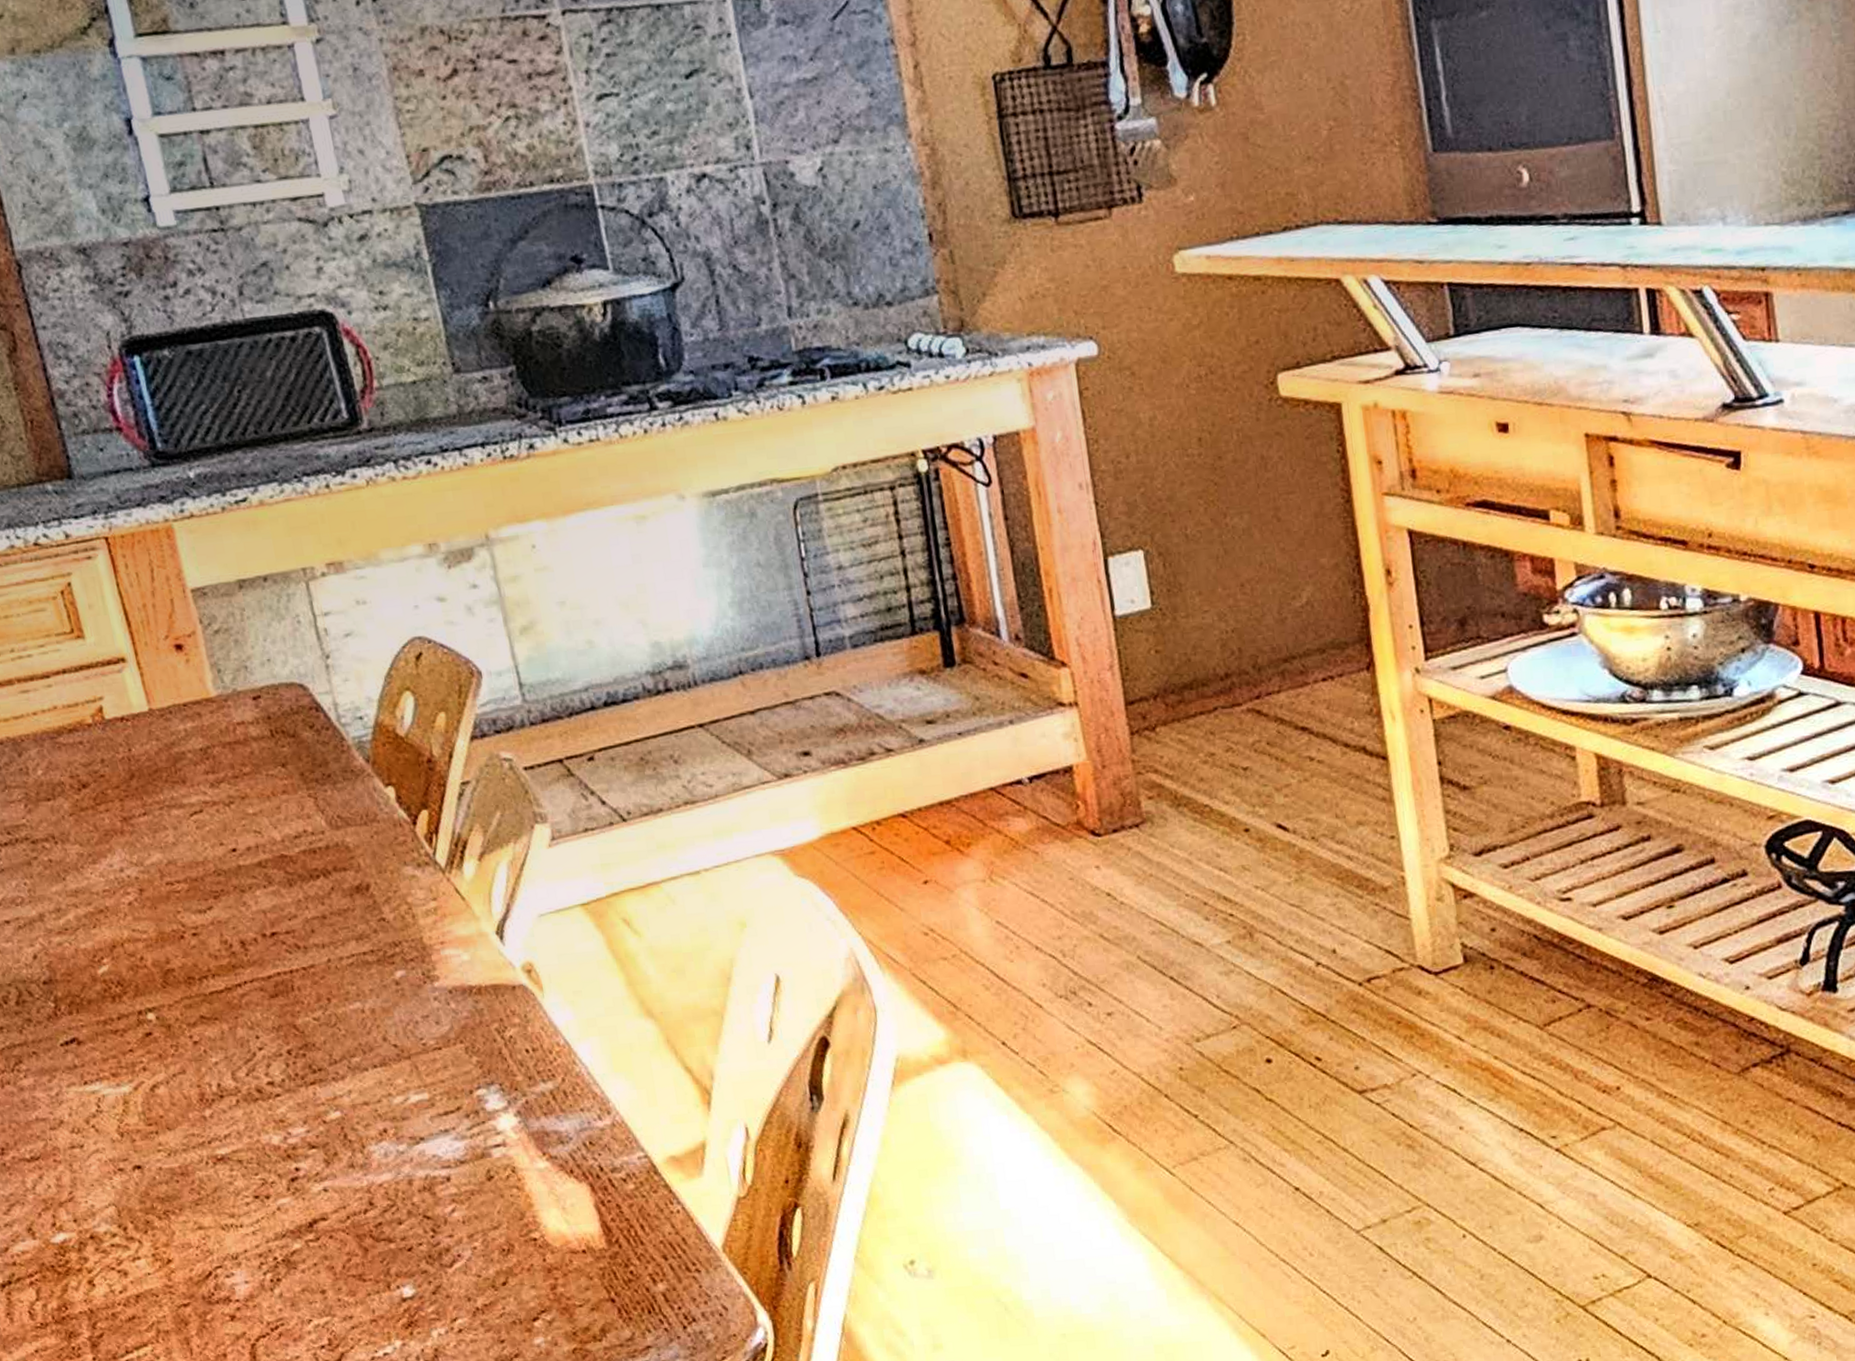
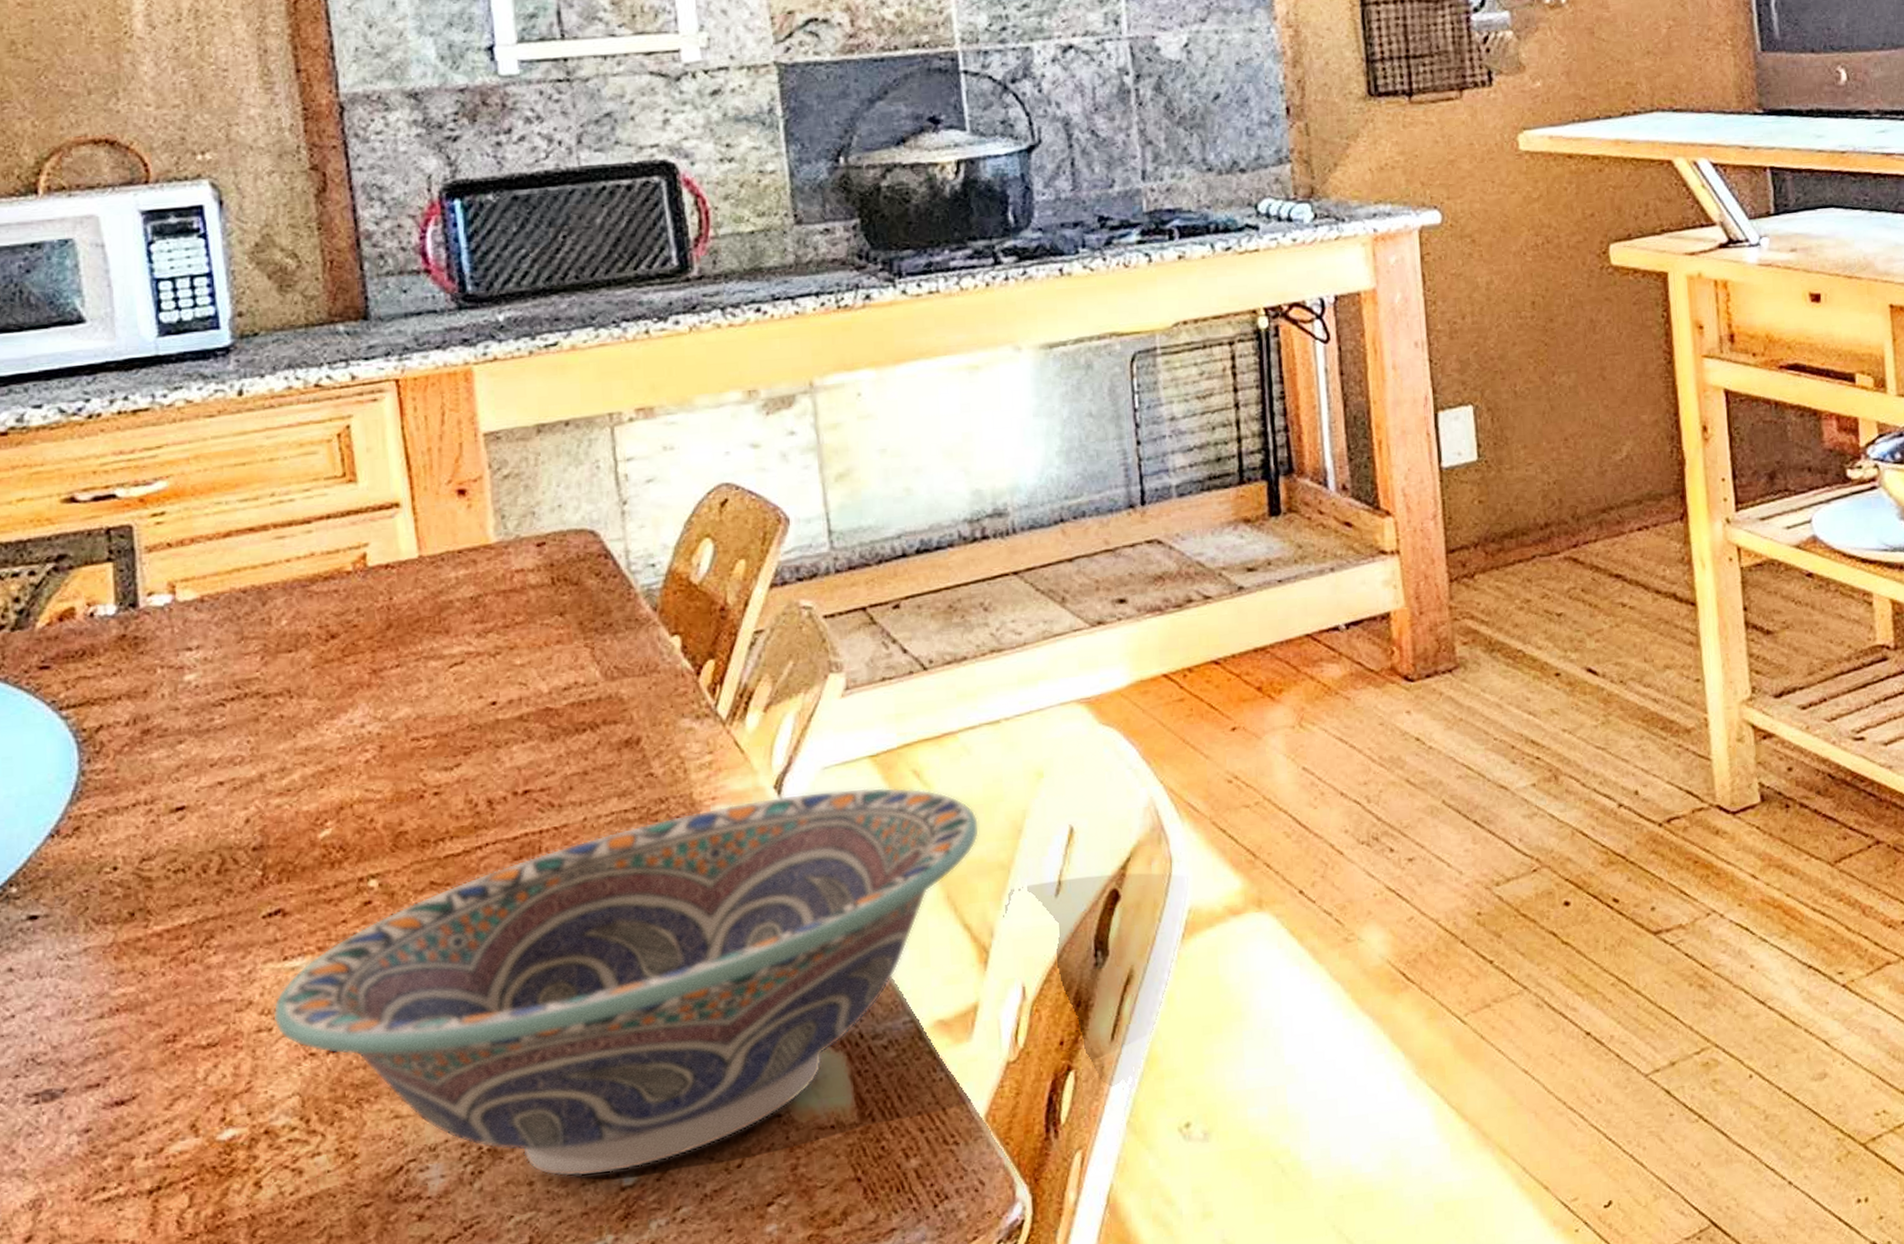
decorative bowl: none [81,934,691,1288] -> present [273,787,980,1177]

